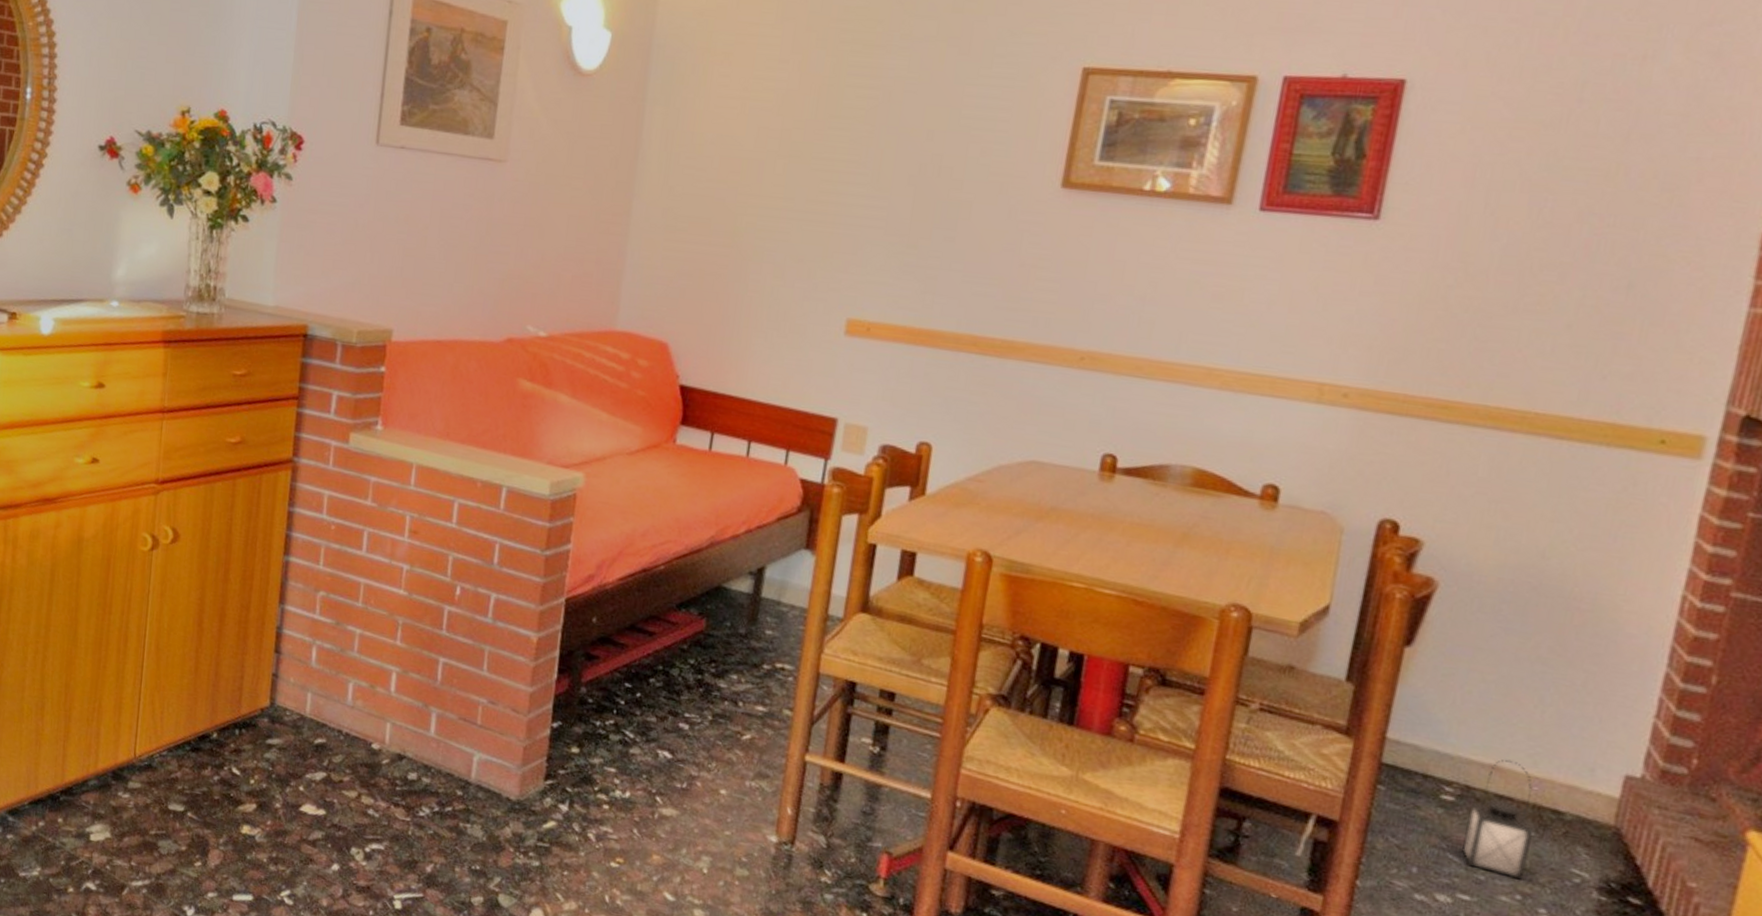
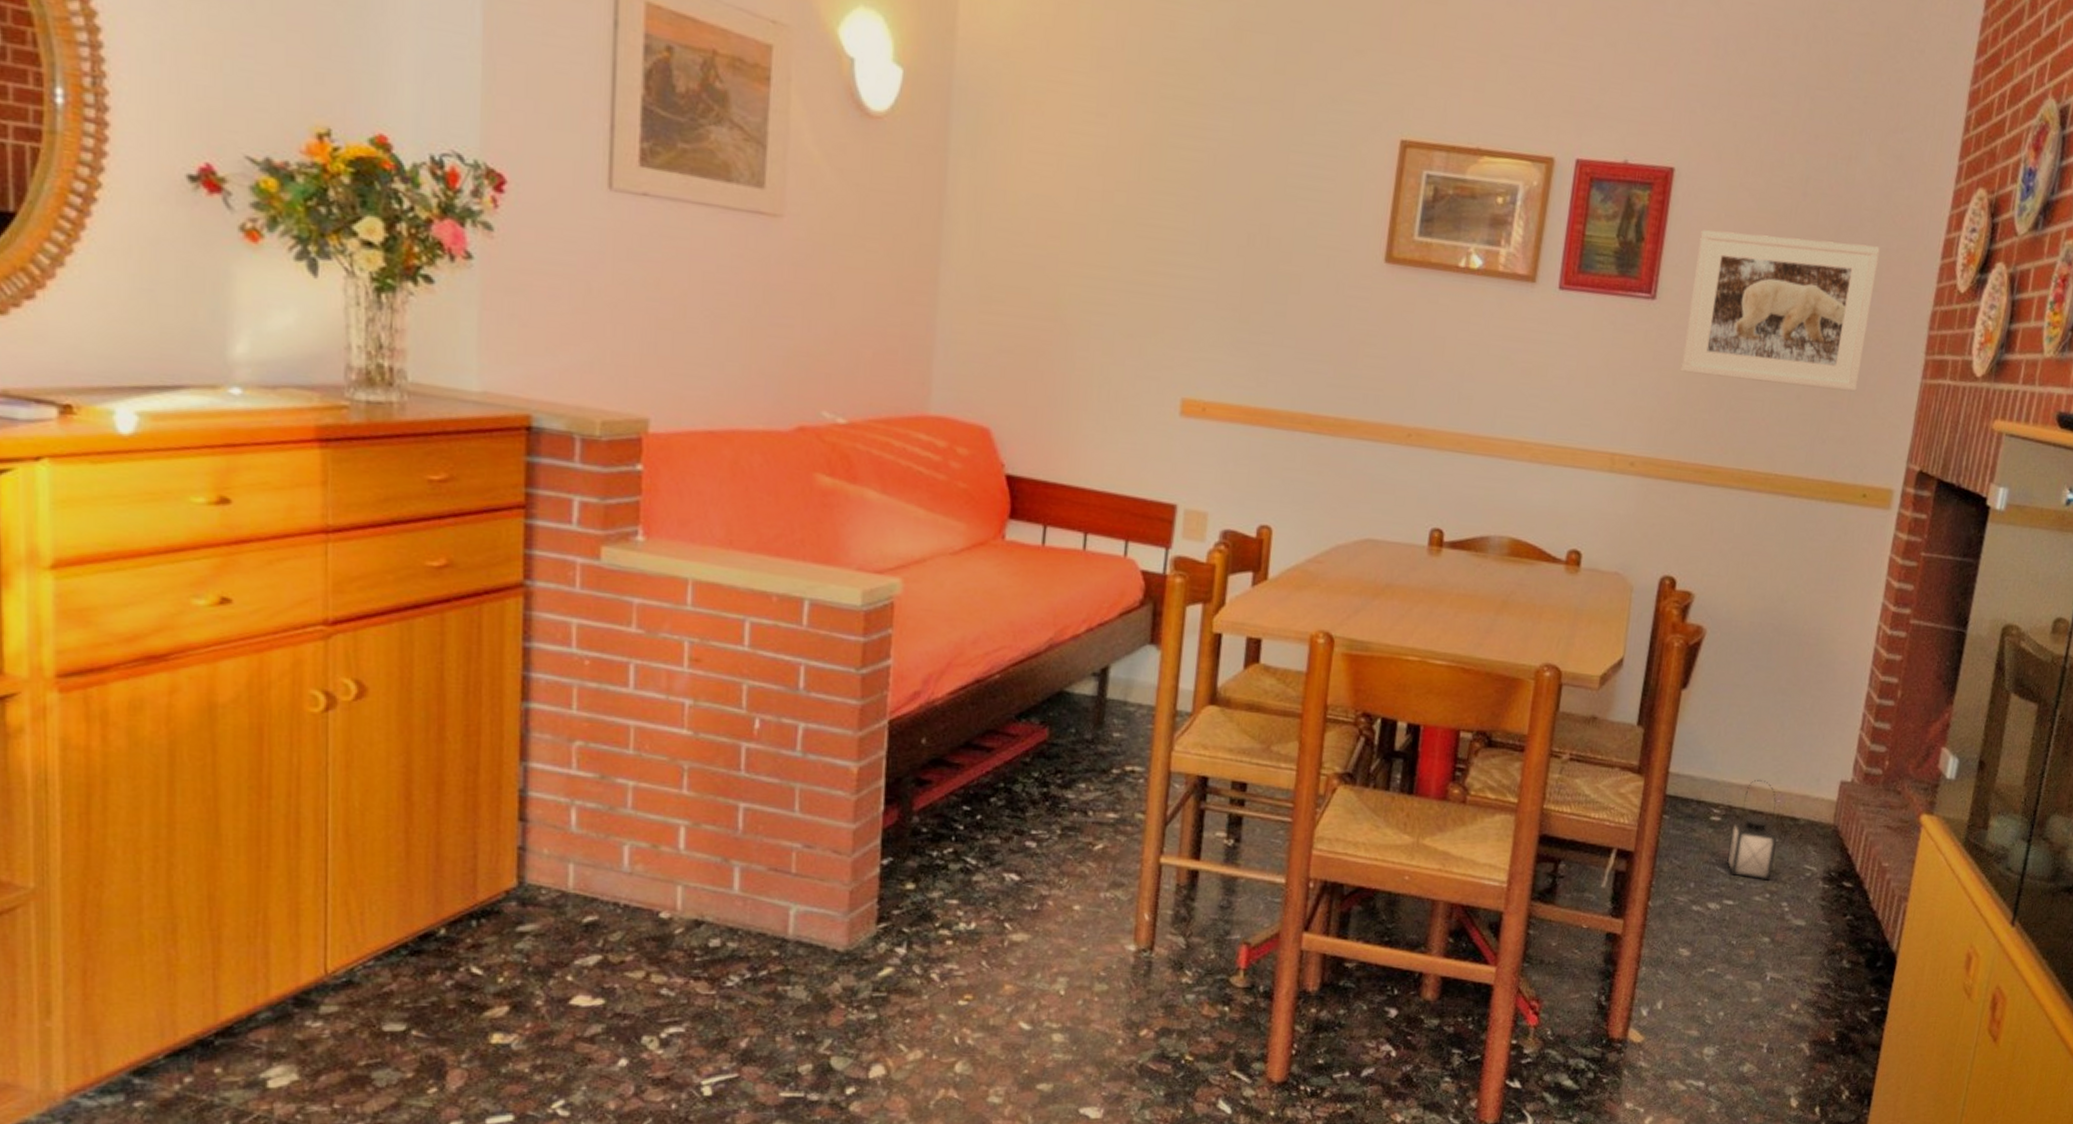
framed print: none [1409,144,1688,322] -> present [1680,230,1880,392]

